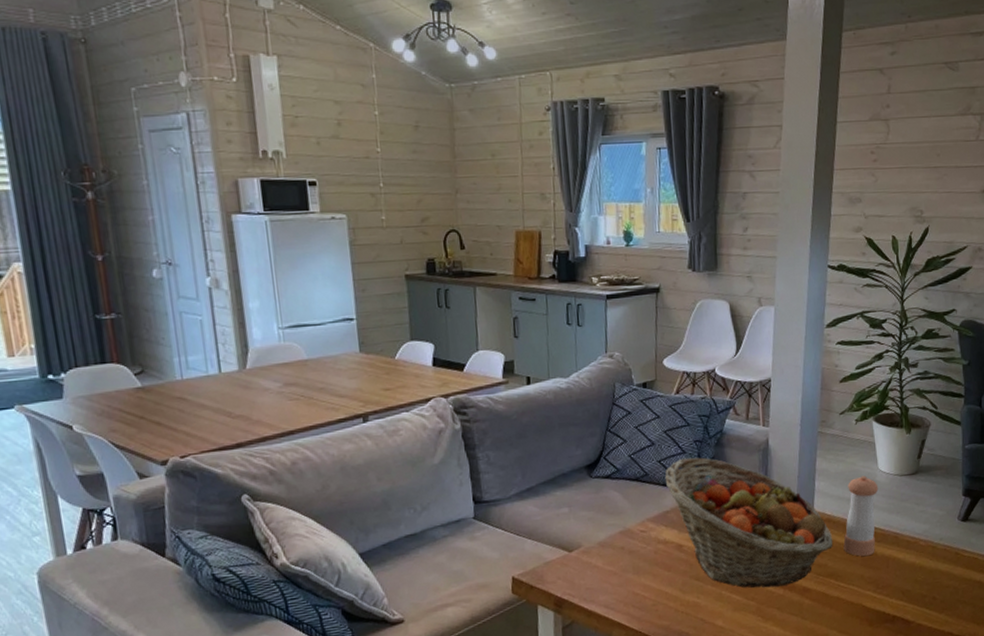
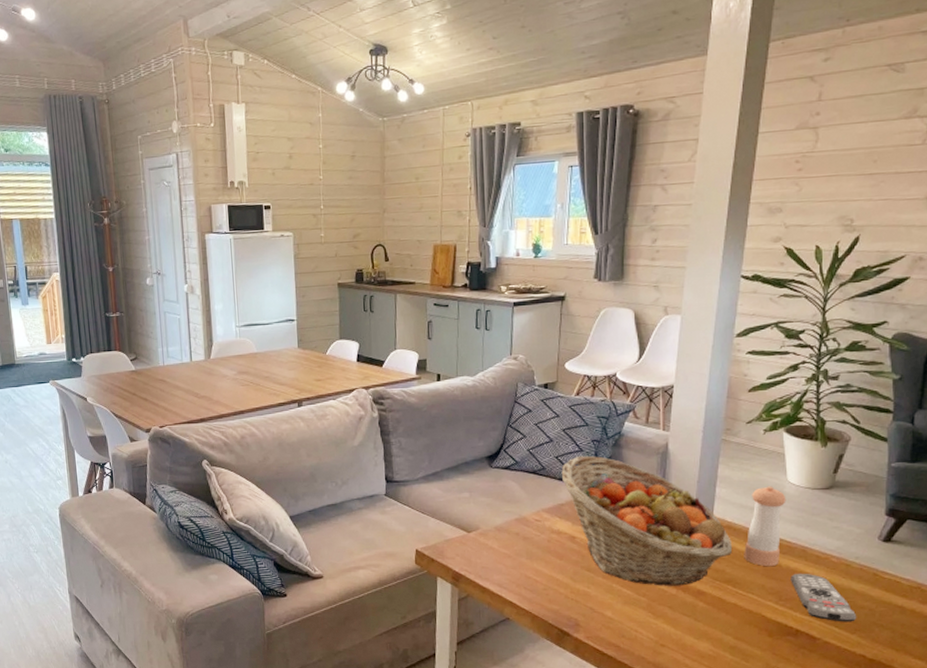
remote control: none [886,559,944,603] -> present [791,573,857,622]

